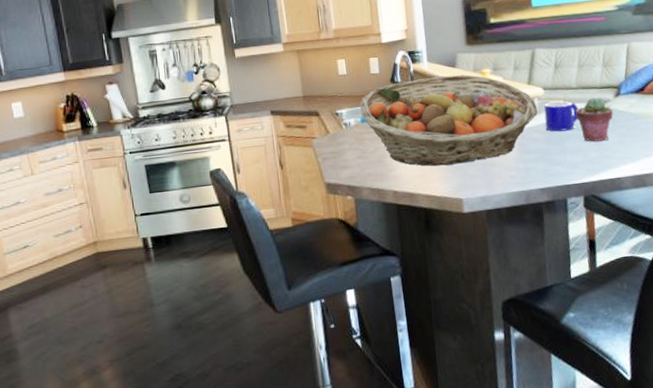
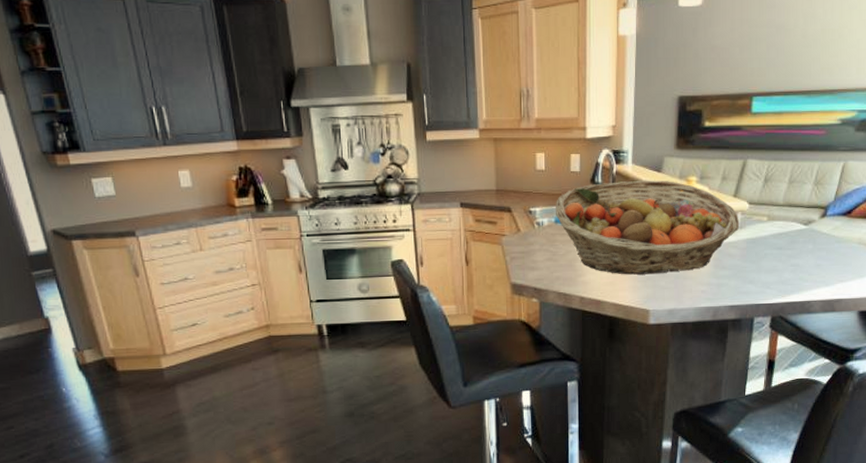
mug: present [544,101,578,132] -> none [744,217,781,249]
potted succulent: present [575,97,614,142] -> none [777,216,816,262]

